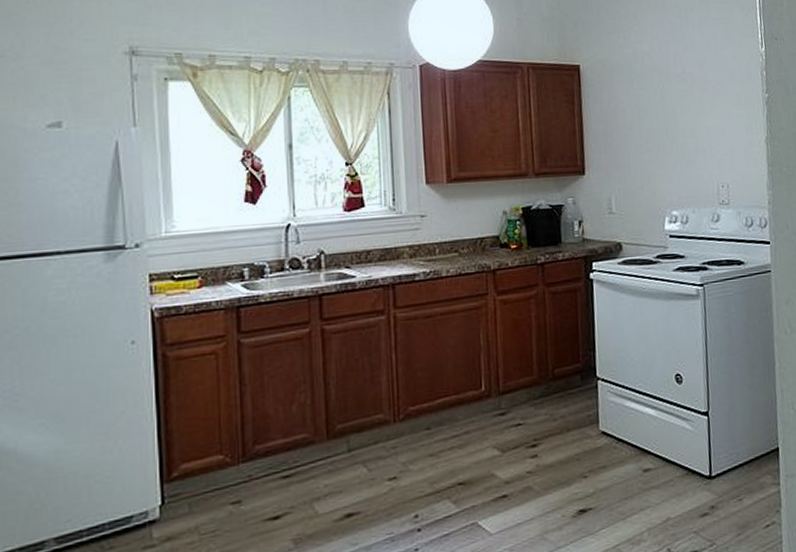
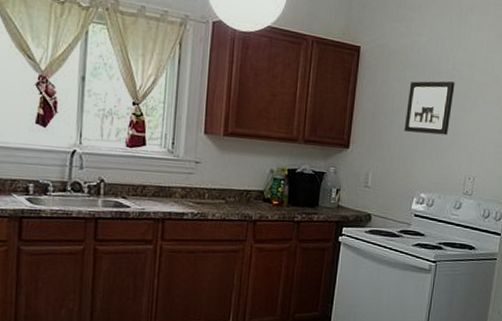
wall art: none [639,86,690,147] -> present [404,81,455,136]

